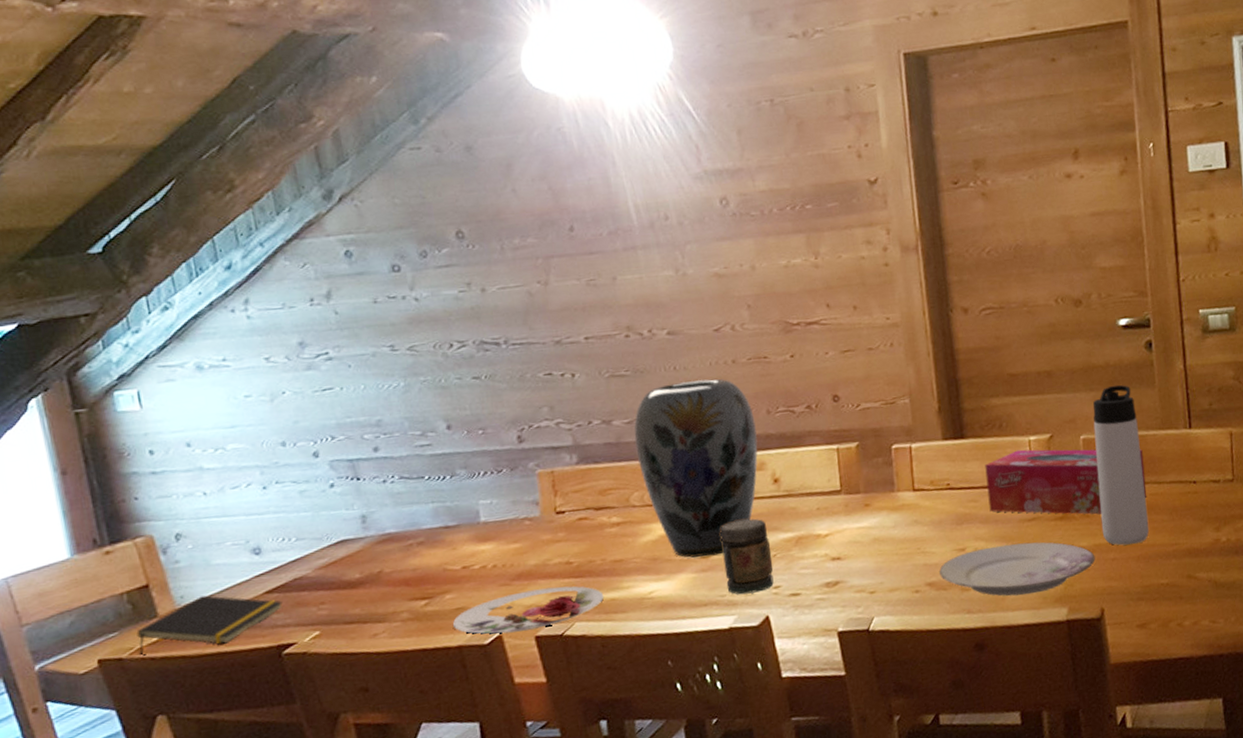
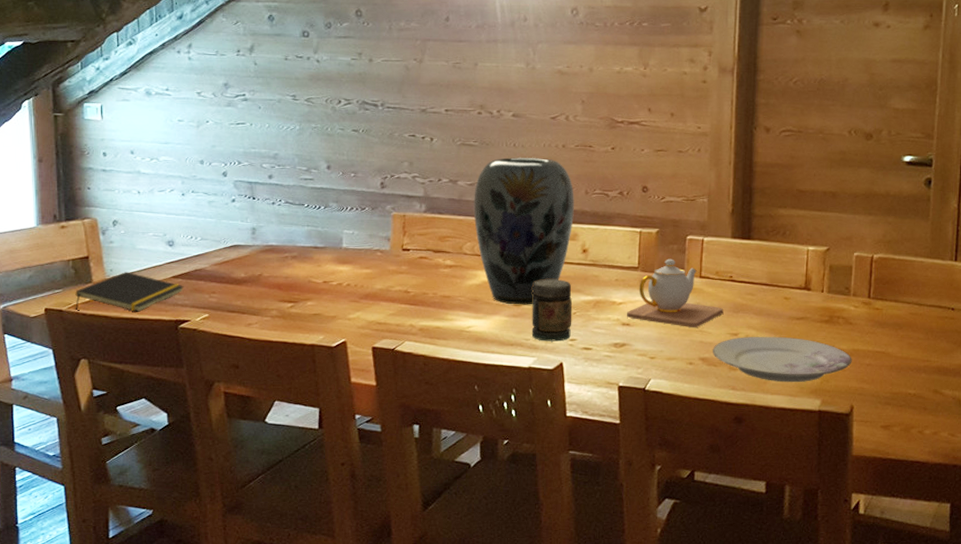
plate: present [452,586,604,635] -> none [309,309,431,341]
teapot: none [835,474,946,552] -> present [627,258,724,327]
tissue box: present [985,449,1147,515] -> none [764,256,909,324]
thermos bottle: present [1093,385,1150,546] -> none [861,213,908,355]

